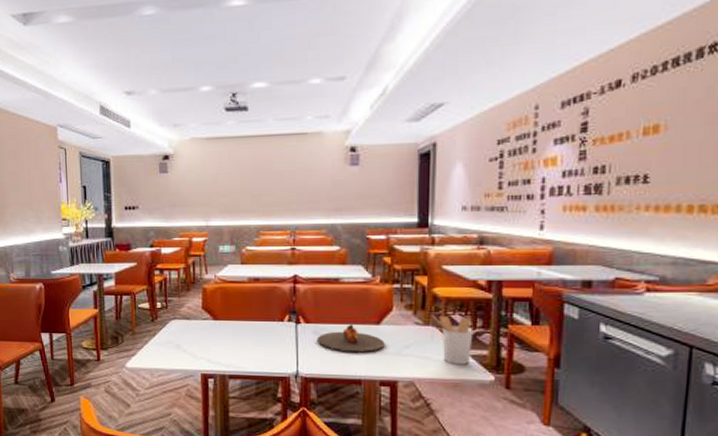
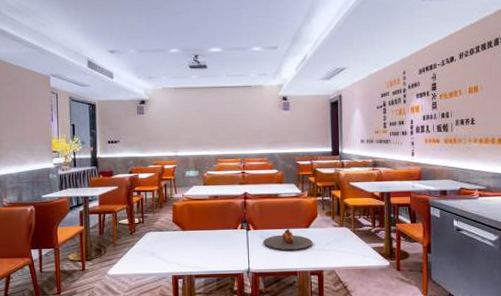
utensil holder: present [431,315,474,365] -> none [344,219,374,255]

